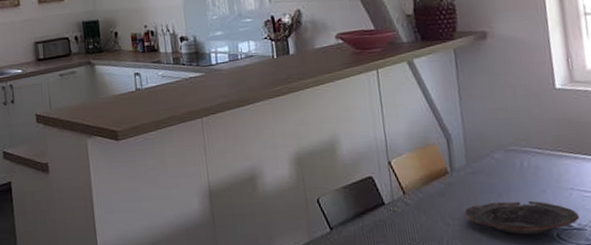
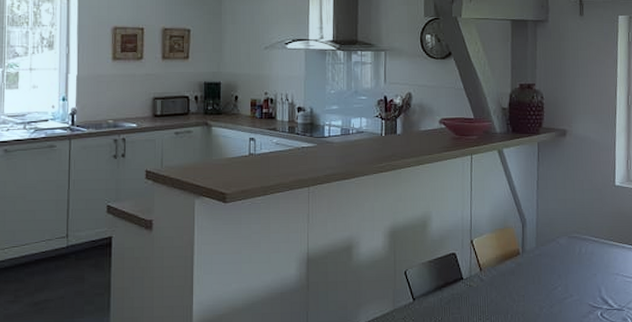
bowl: present [464,200,580,235] -> none [529,282,620,313]

